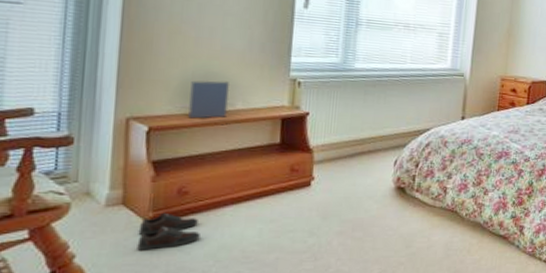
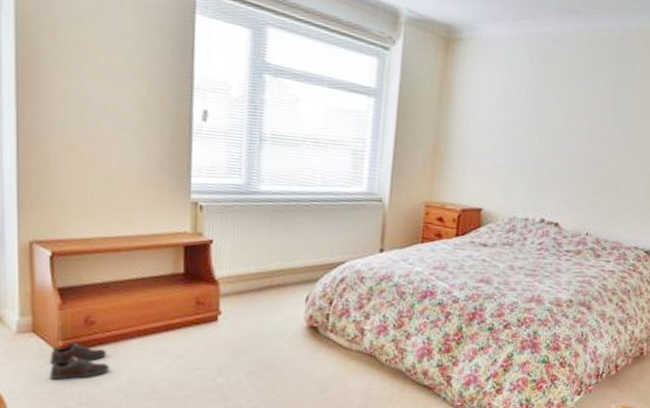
book: present [188,80,229,119] -> none [90,202,128,244]

